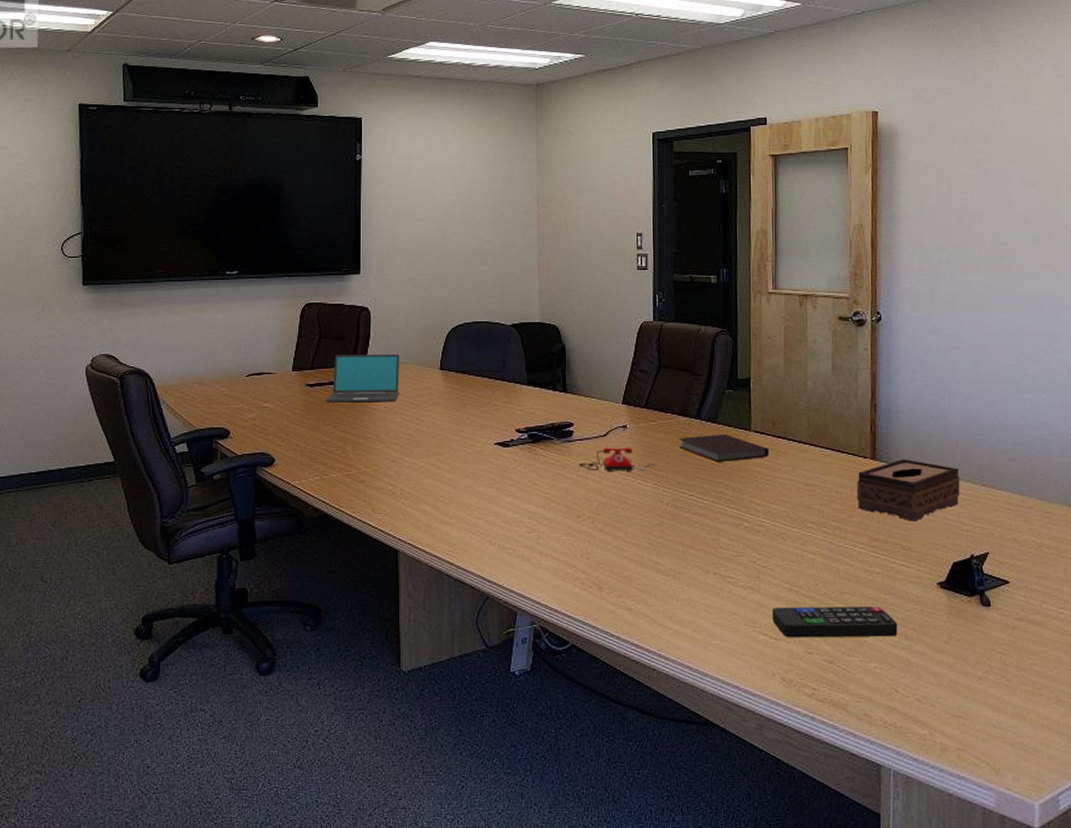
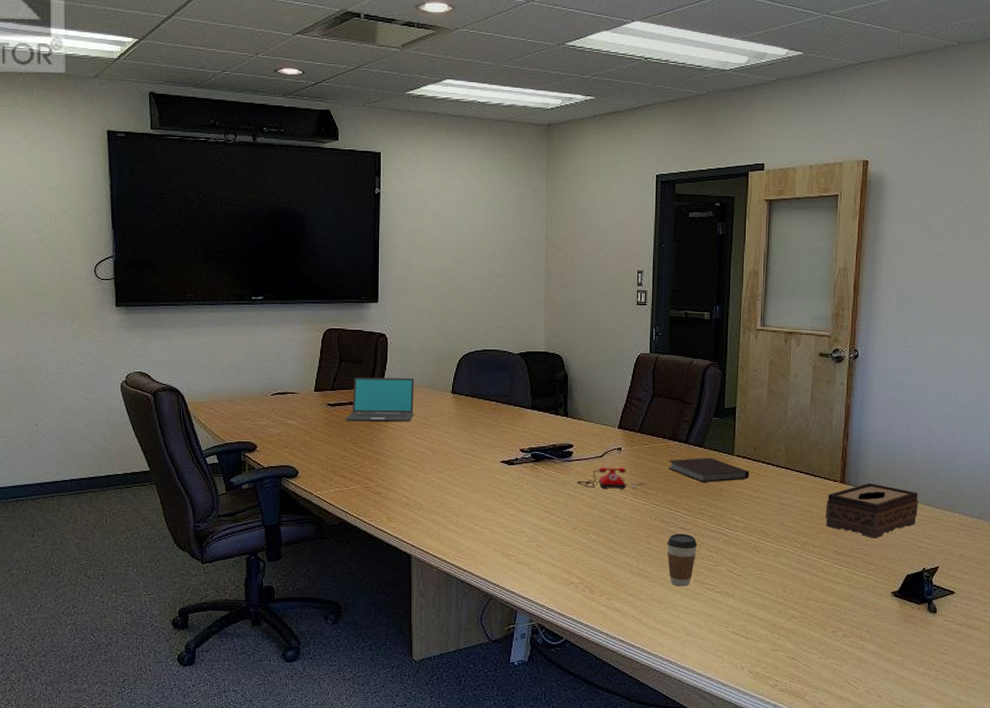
coffee cup: none [681,520,716,581] -> present [667,533,698,587]
remote control: present [772,606,898,638] -> none [744,610,854,638]

